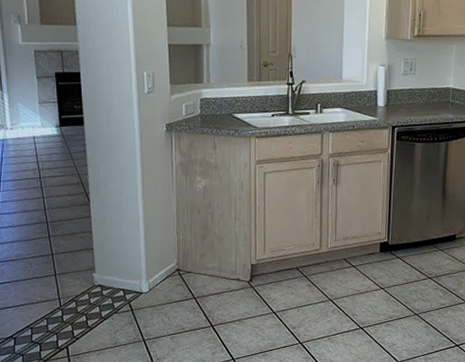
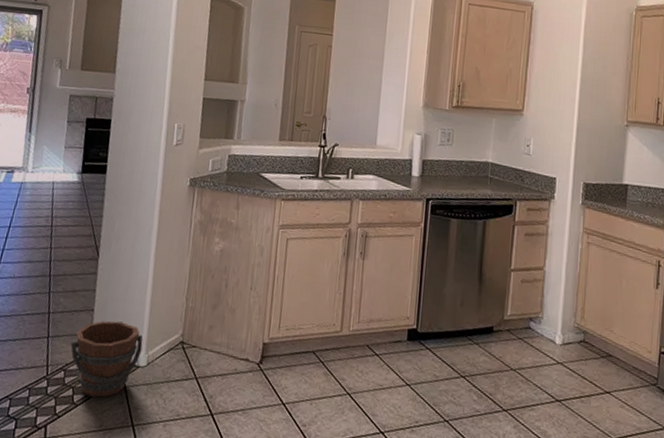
bucket: none [77,256,143,321] -> present [70,321,143,398]

